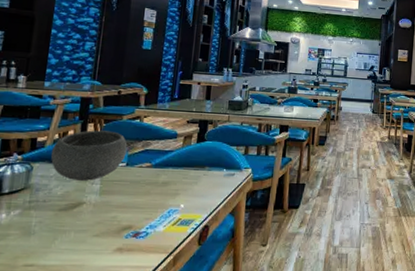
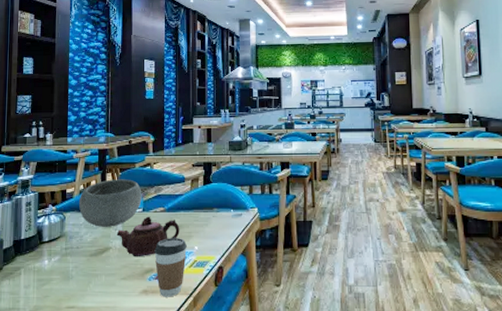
teapot: none [93,171,167,214] -> present [116,216,180,257]
coffee cup: none [134,195,172,256] -> present [154,238,187,297]

